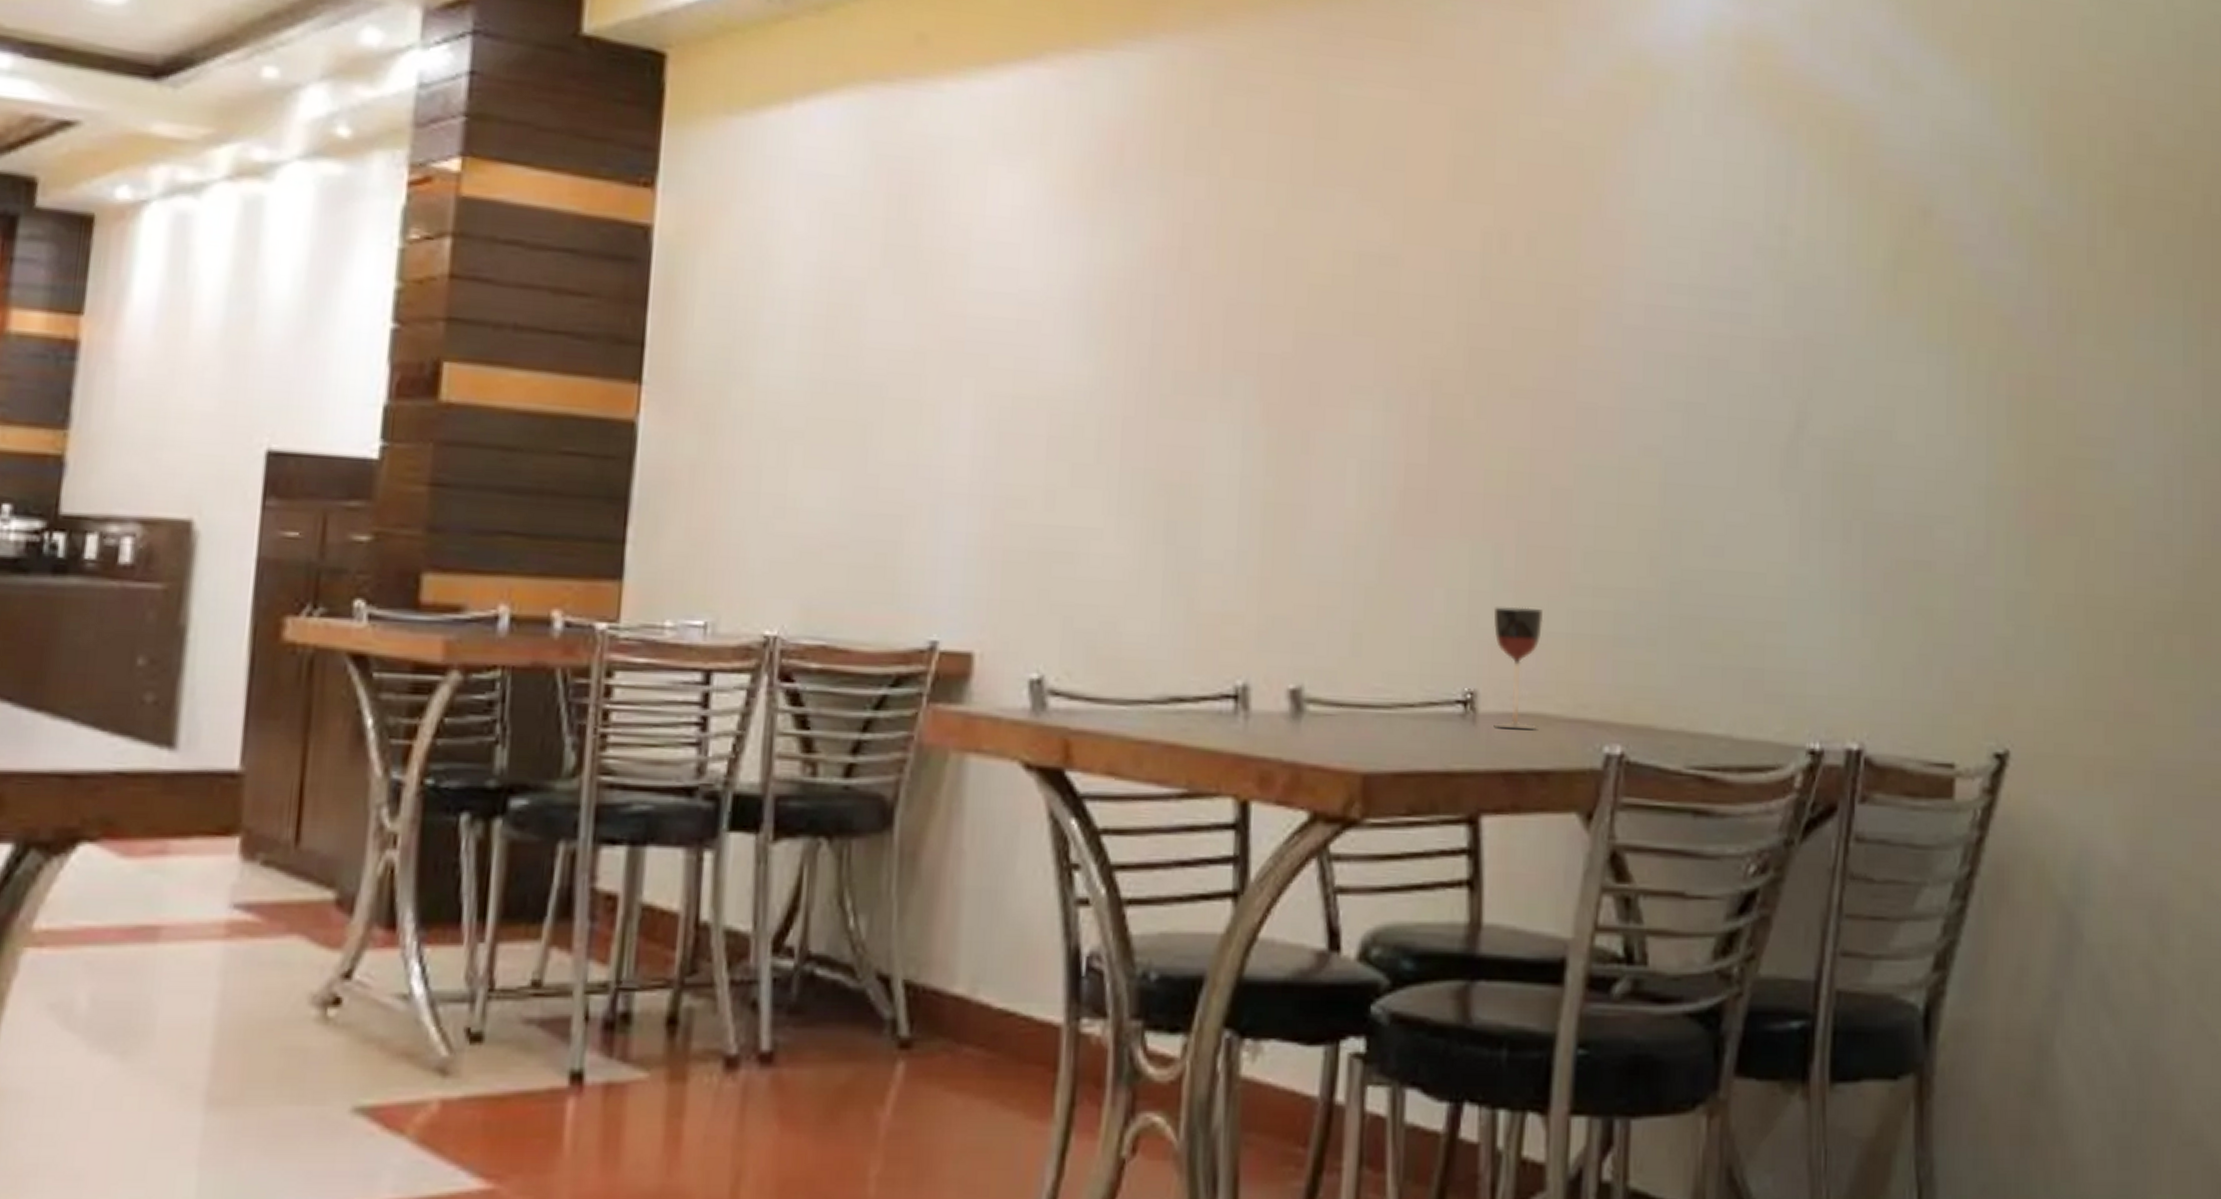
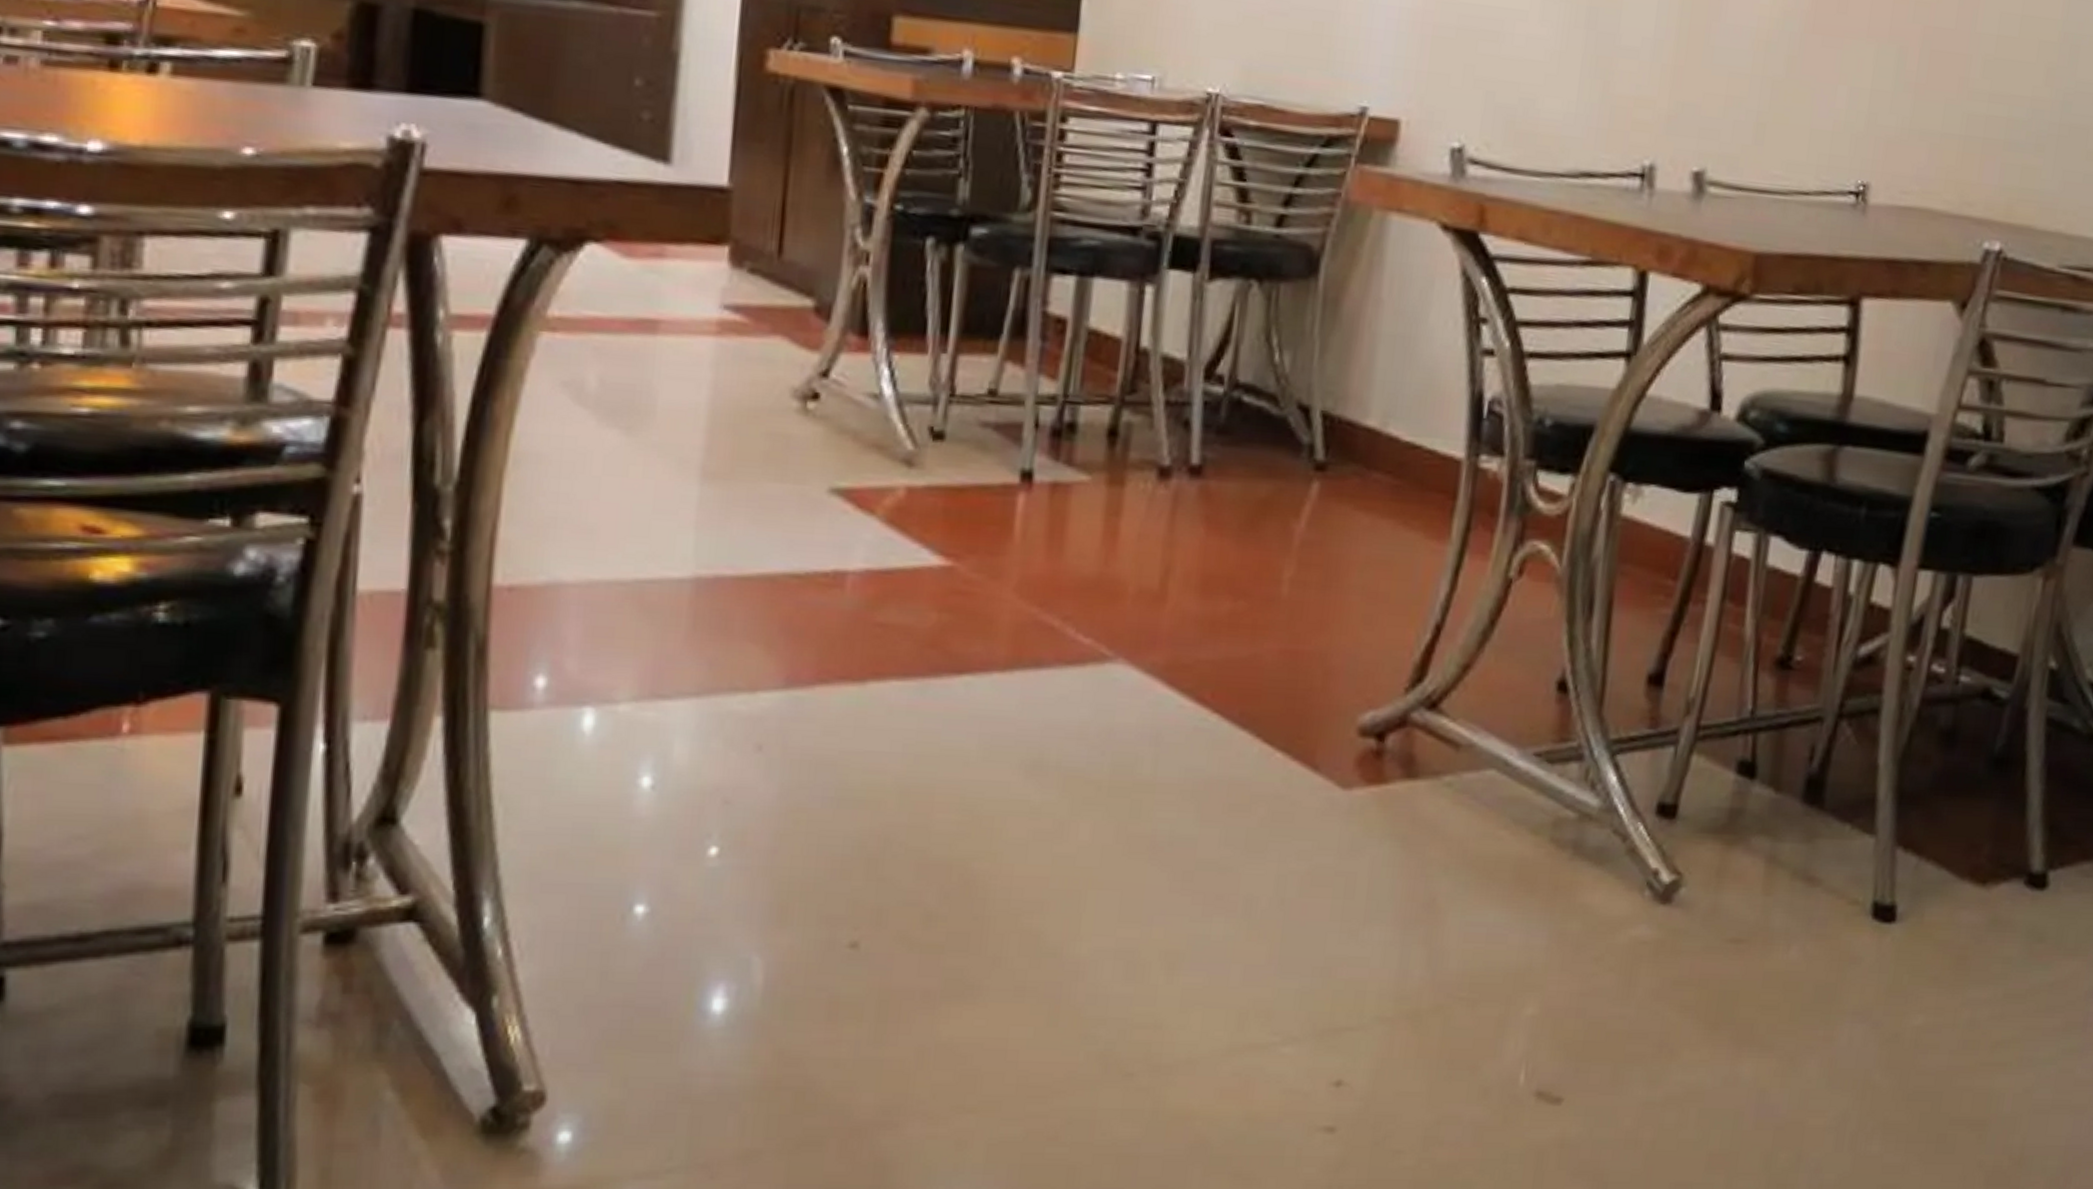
wineglass: present [1493,607,1544,731] -> none [1882,106,1939,224]

